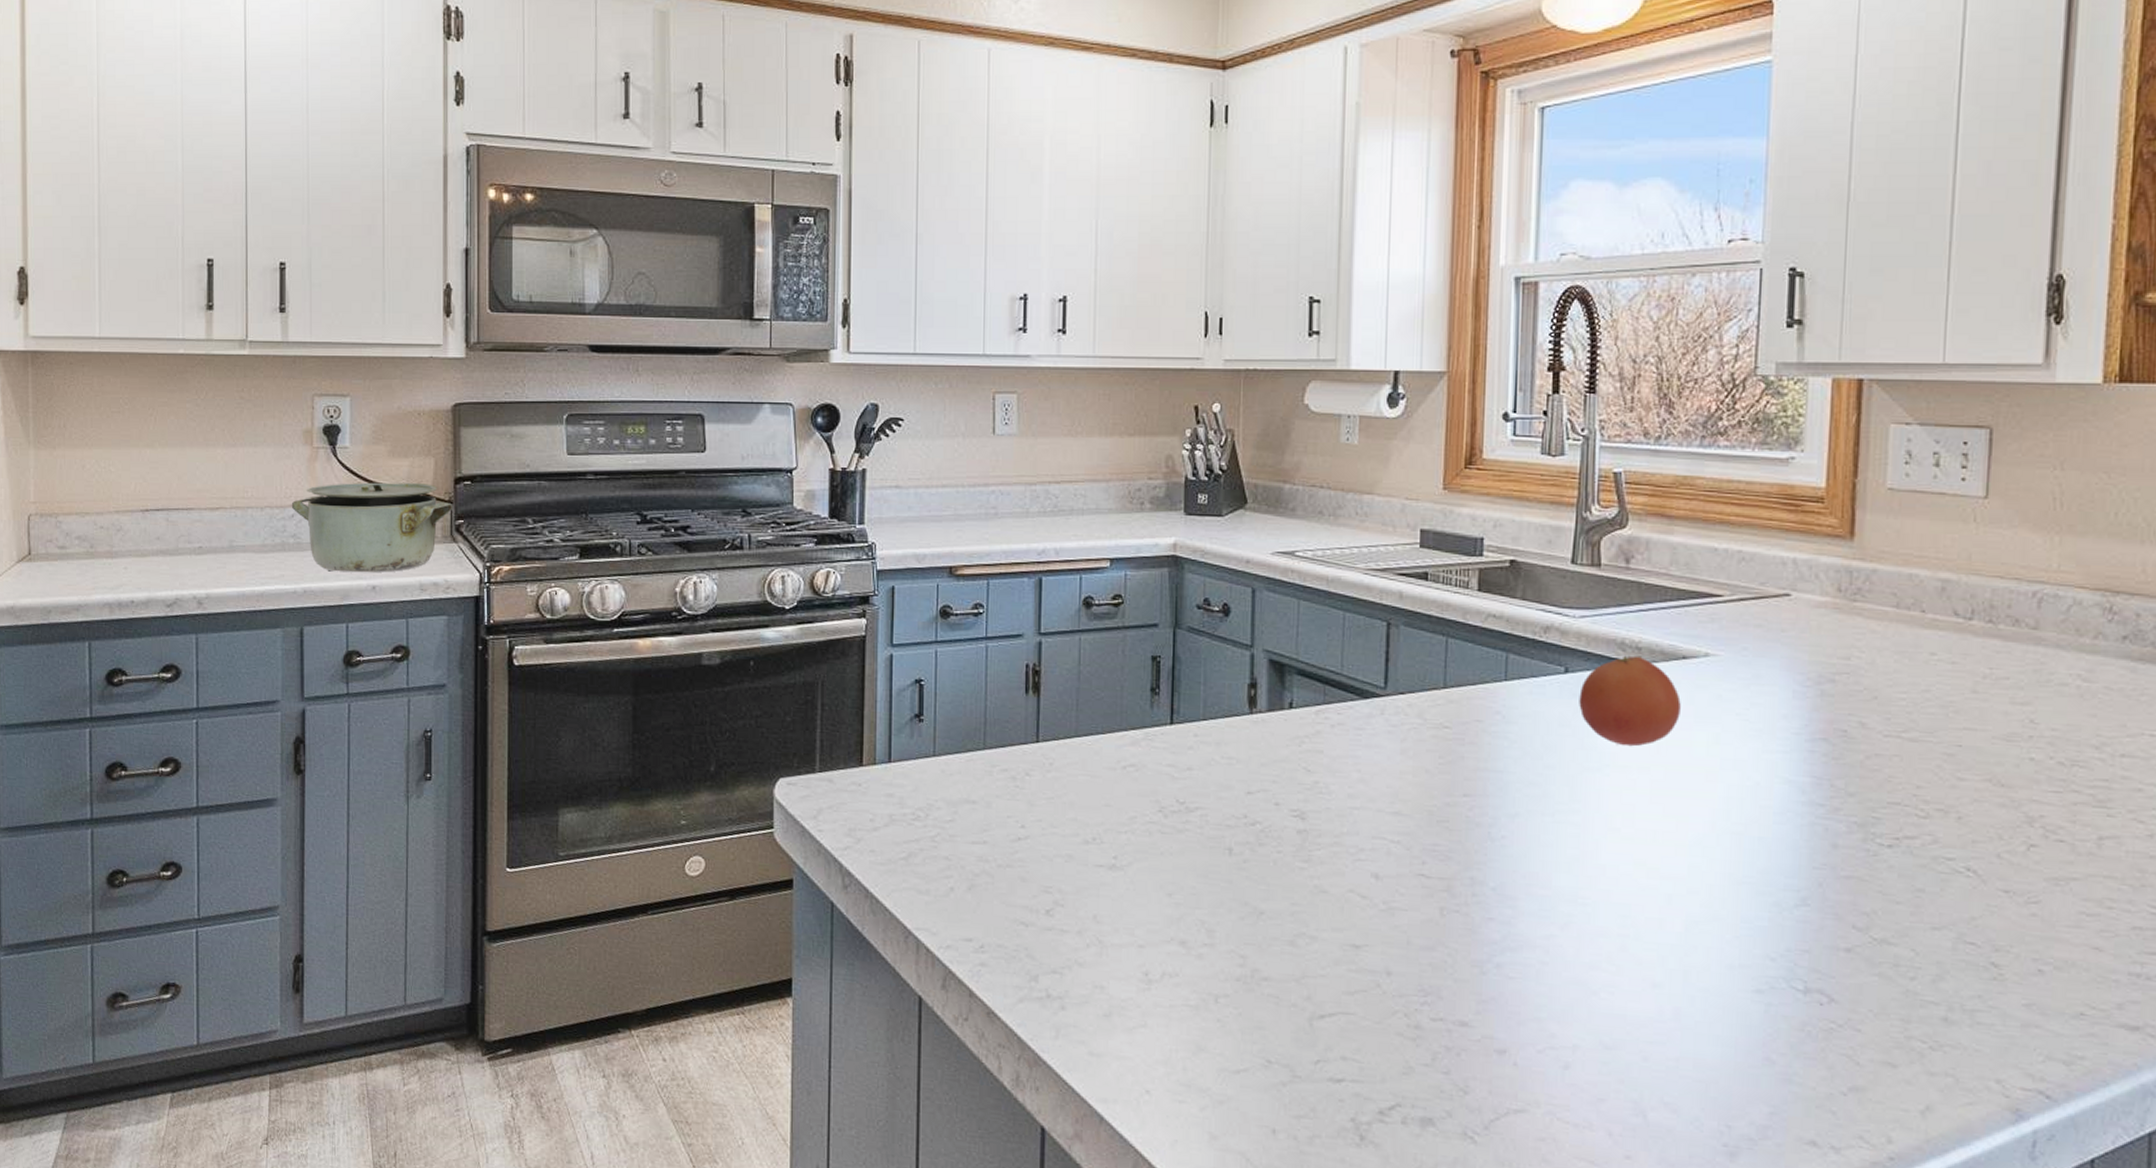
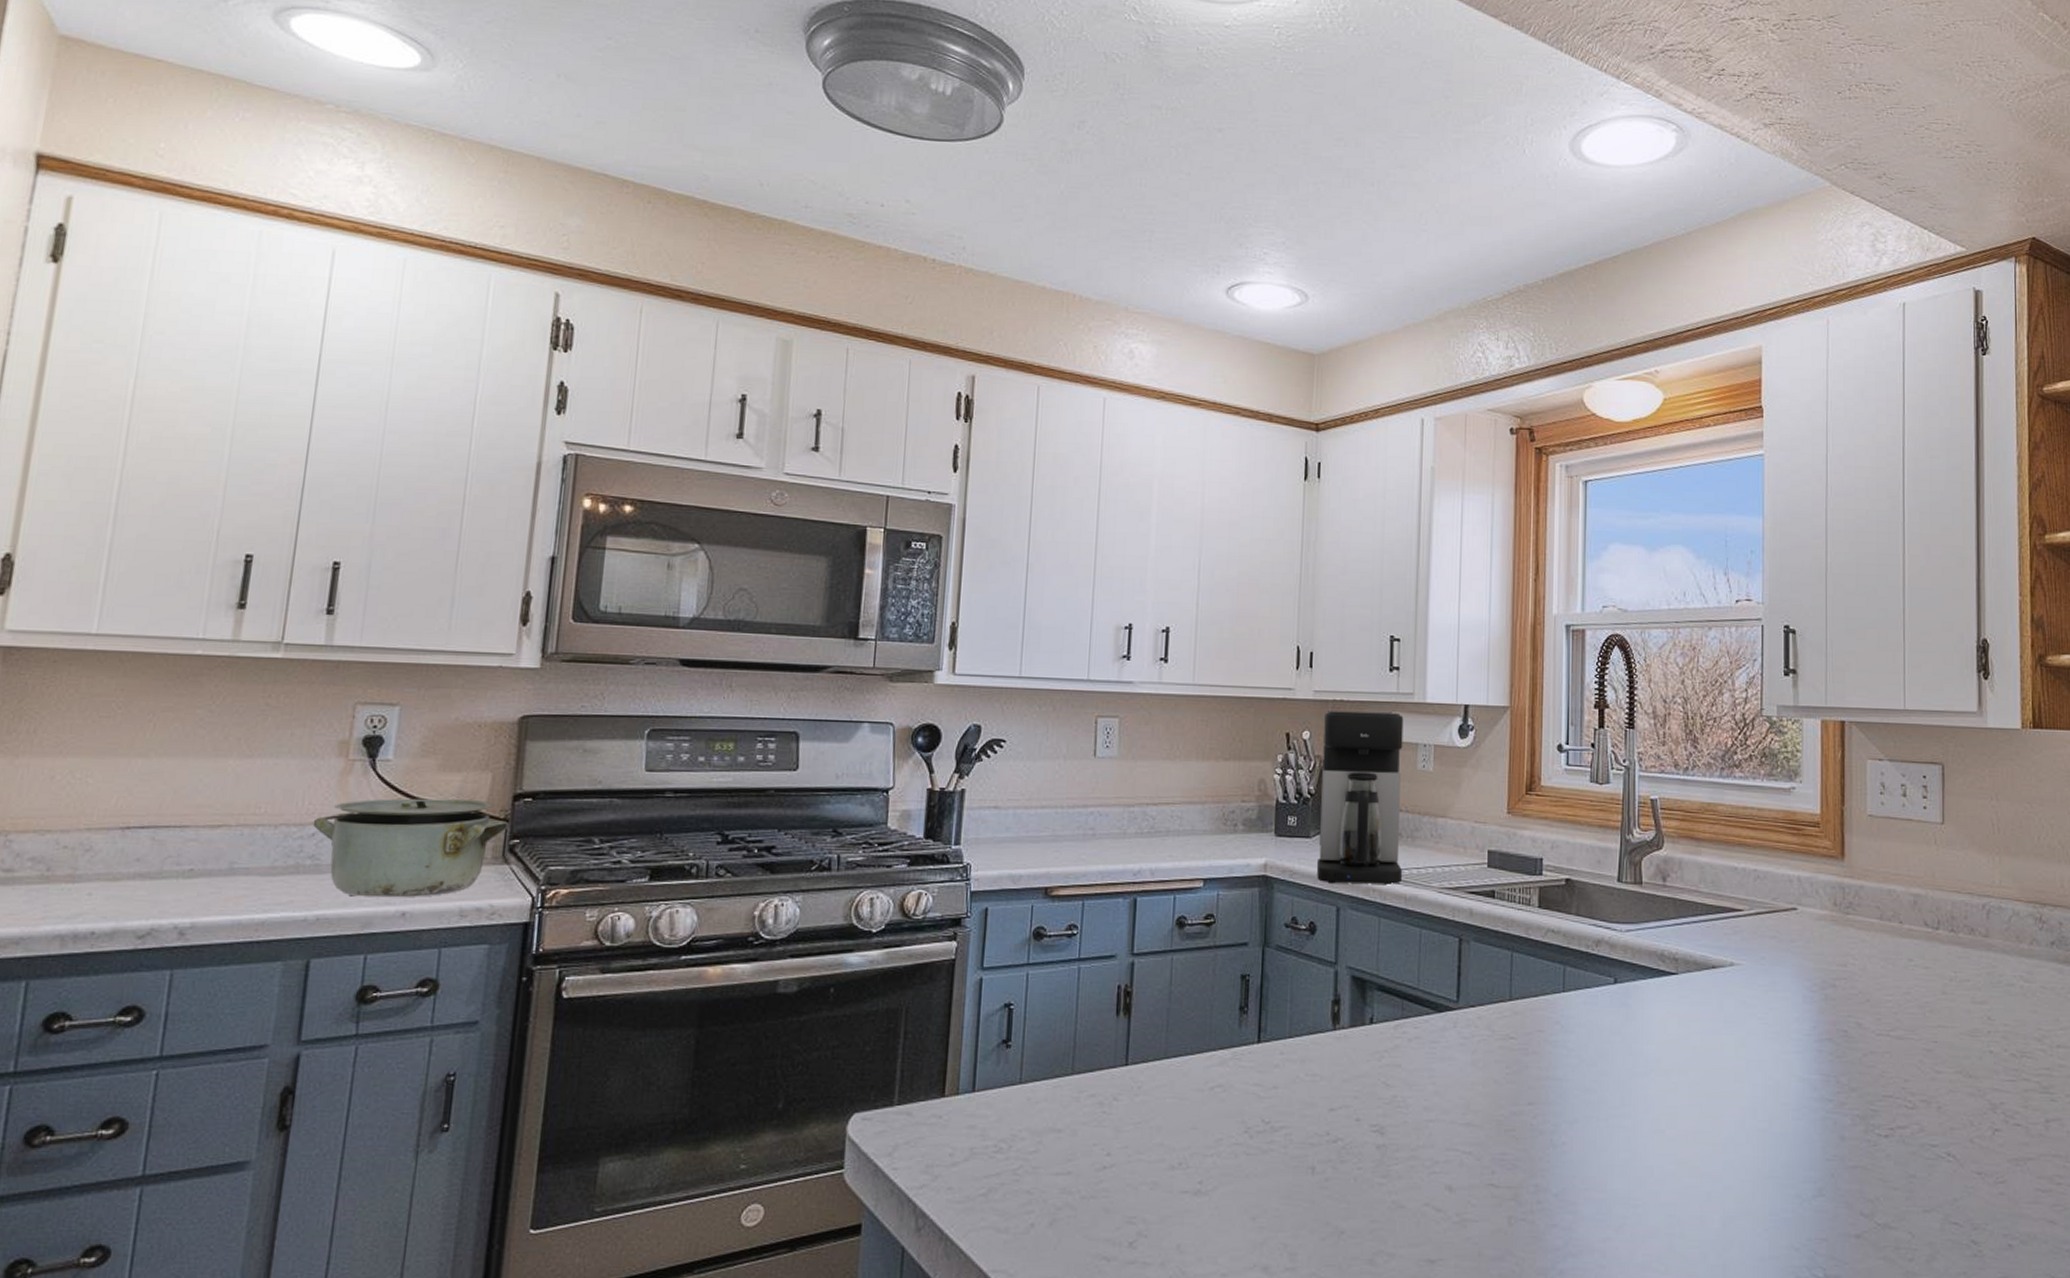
coffee maker: none [1229,381,1325,567] -> present [1316,711,1404,886]
fruit: present [1579,655,1681,747] -> none [1627,966,1712,1052]

